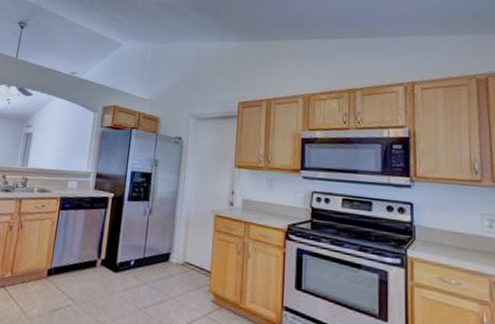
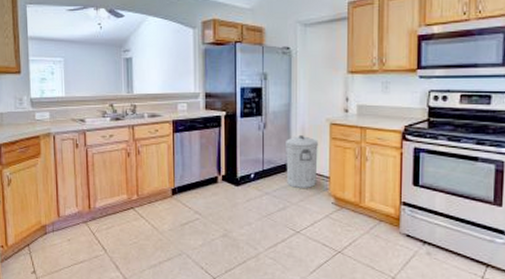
trash can: none [167,223,202,282] -> present [284,134,318,188]

